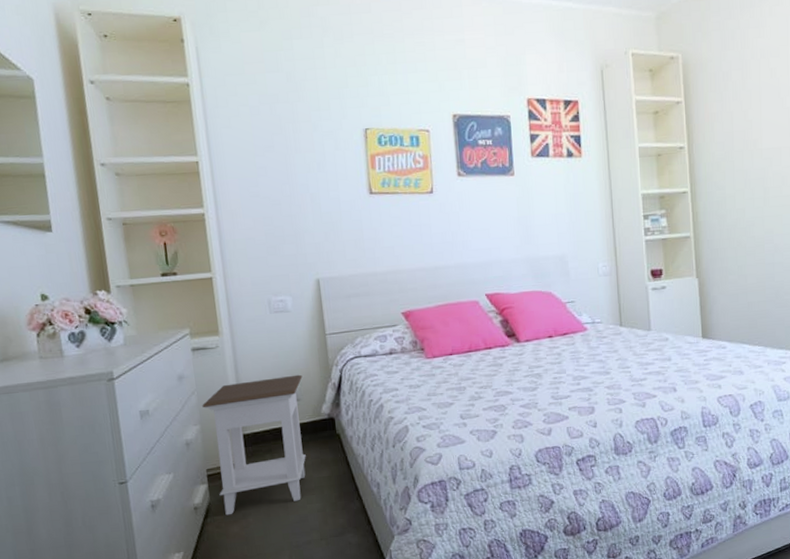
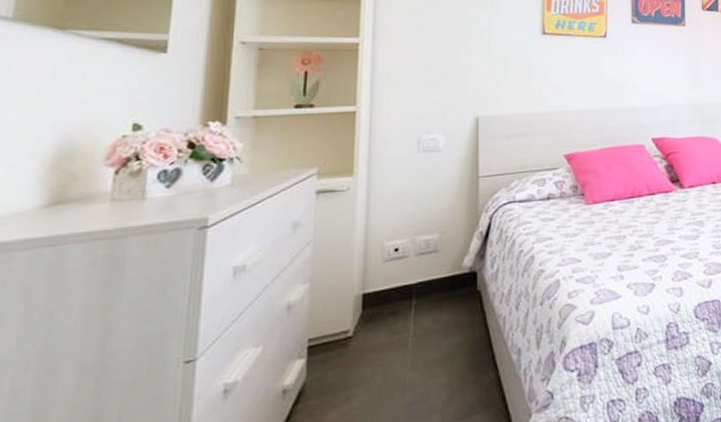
nightstand: present [202,374,306,516] -> none [317,221,446,399]

